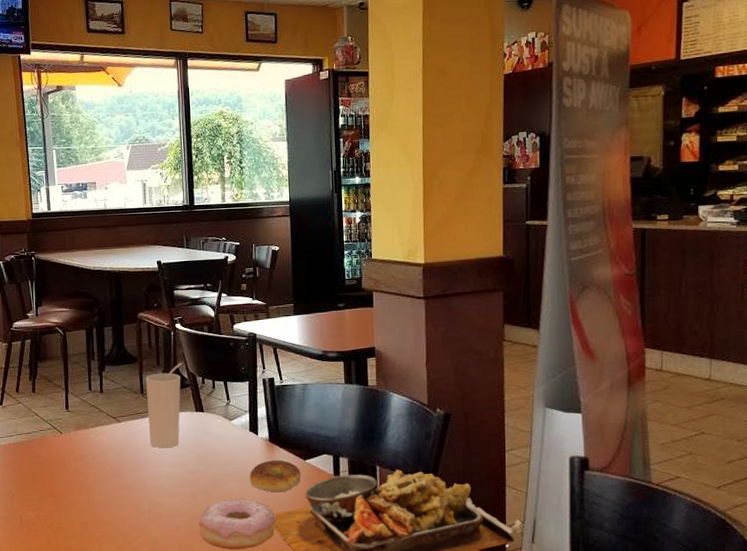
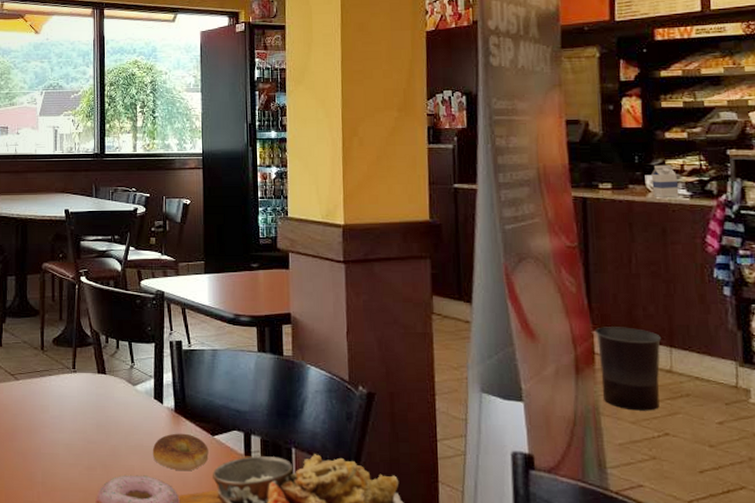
cup: present [146,362,183,449] -> none [47,318,86,412]
waste bin: none [646,343,704,415] -> present [594,327,662,411]
carton: none [704,195,728,227] -> present [651,164,680,198]

